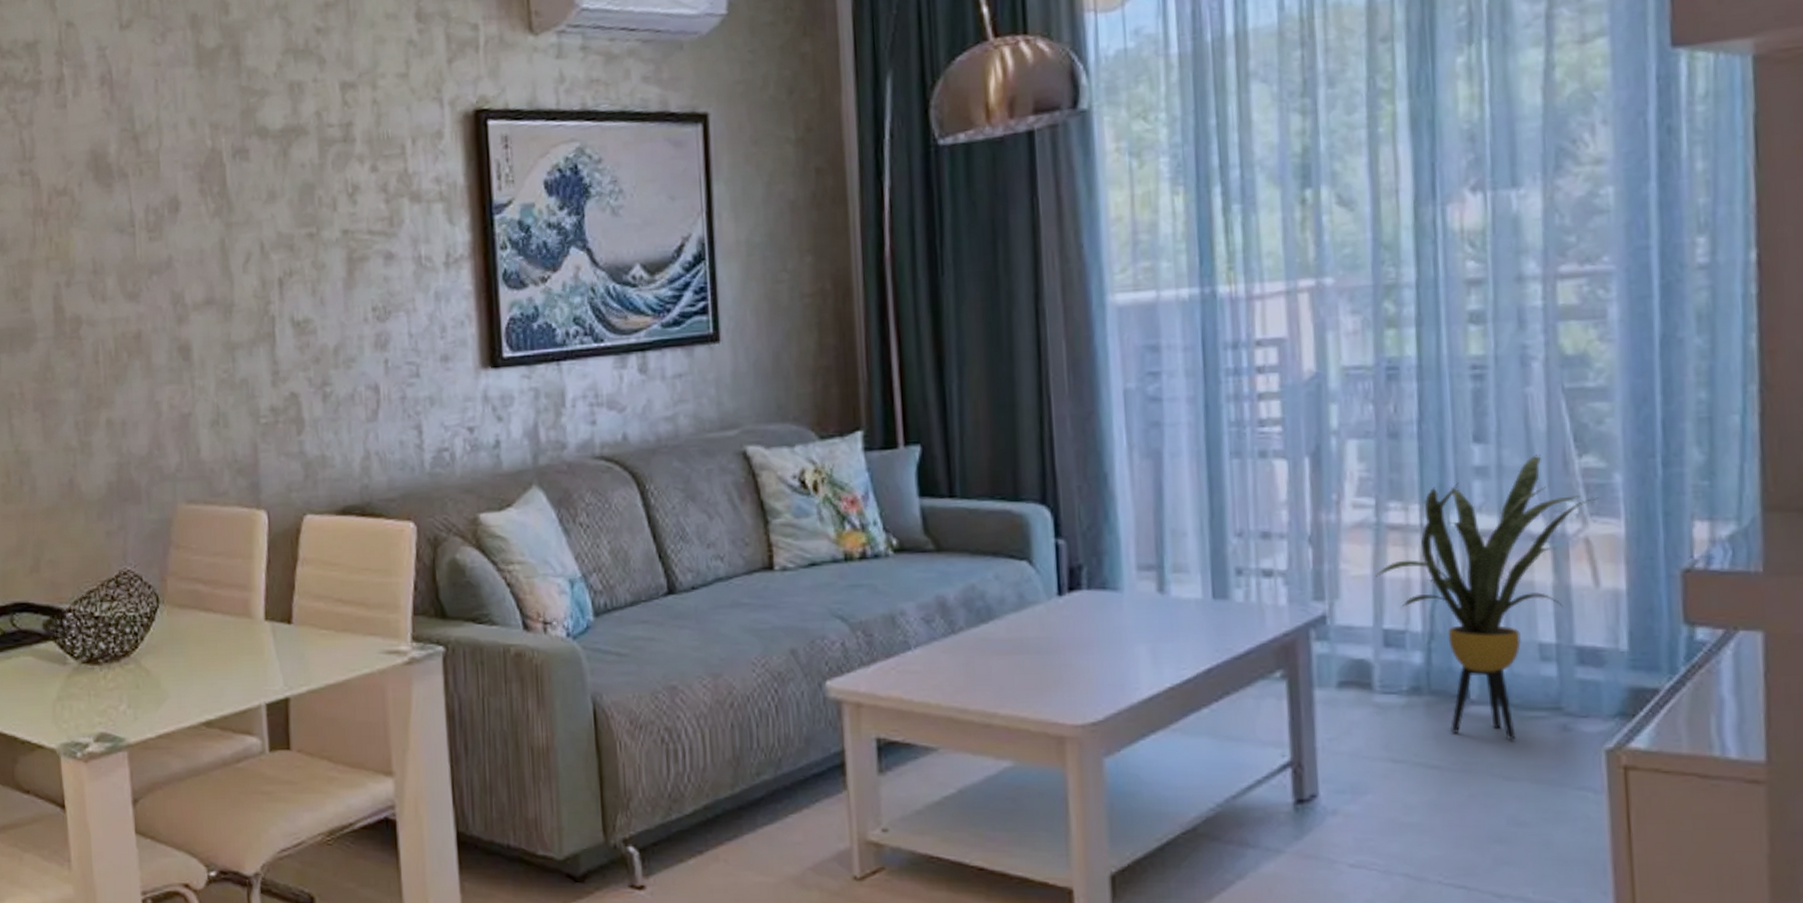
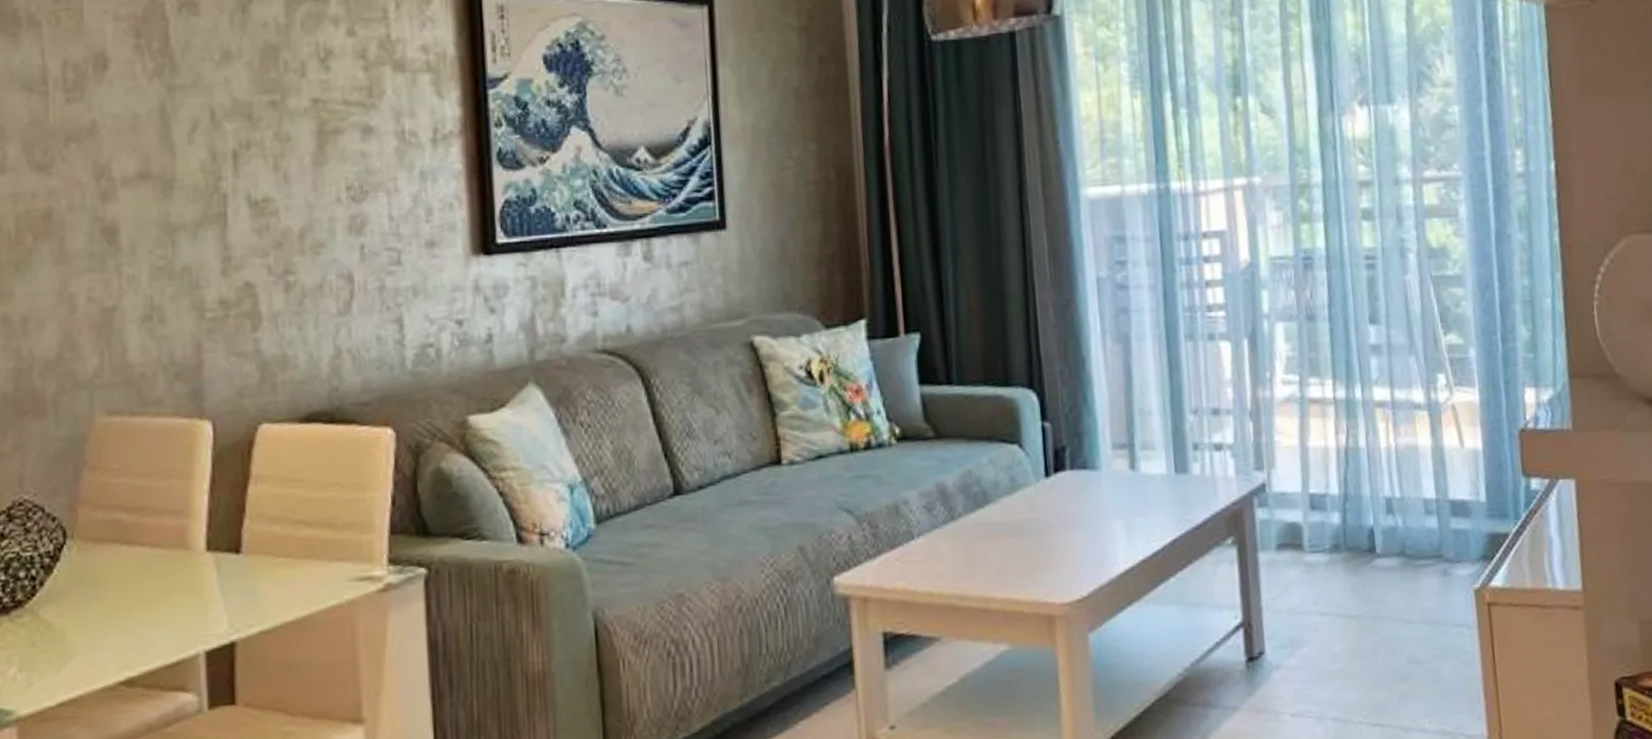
house plant: present [1376,454,1598,739] -> none [1302,333,1460,587]

